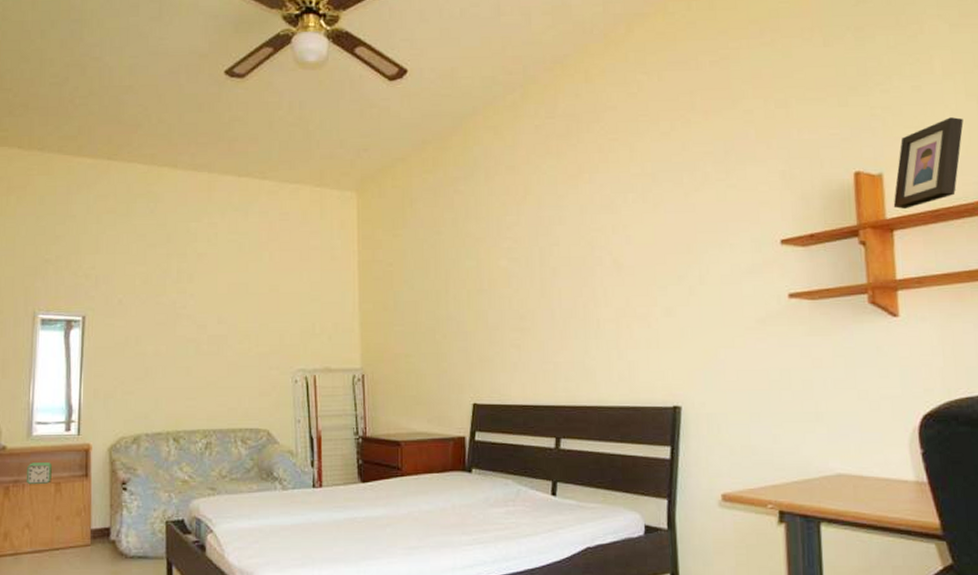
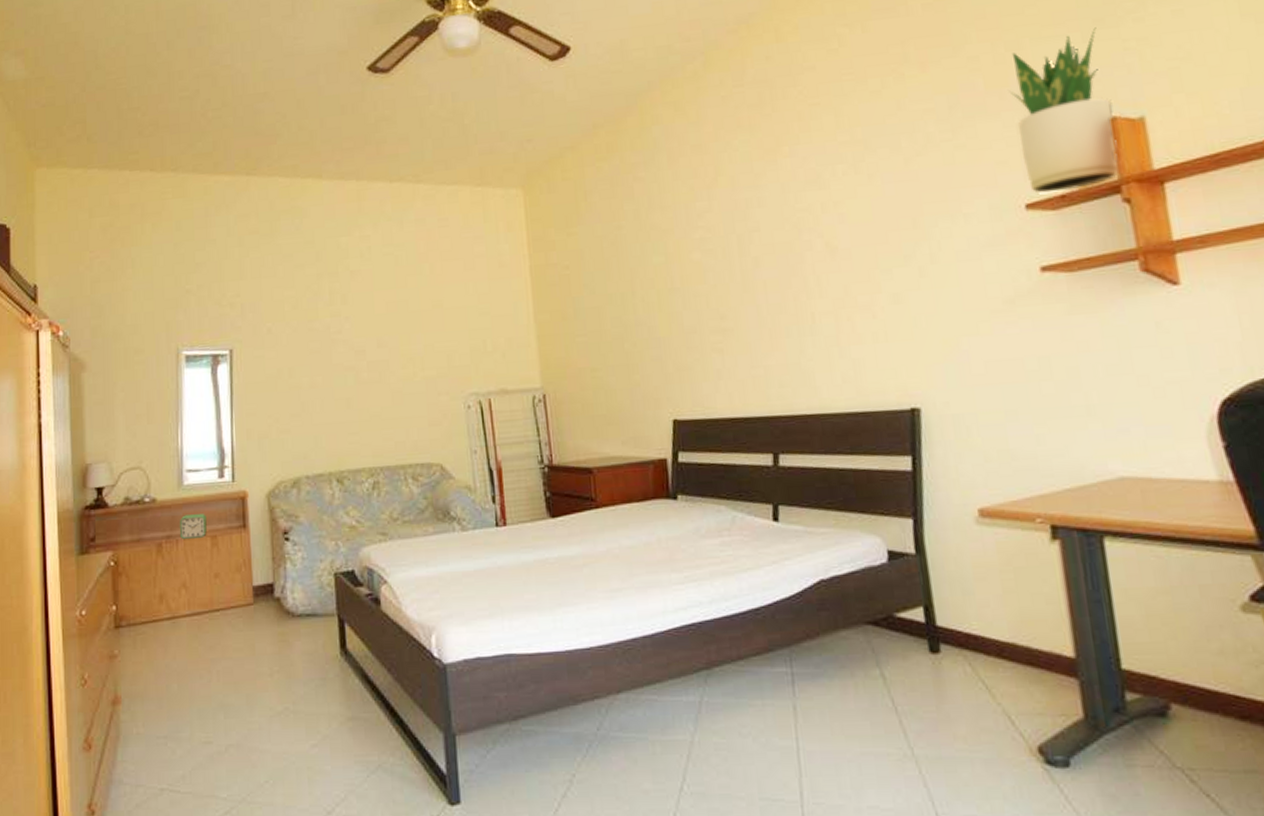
planter: none [777,94,859,231] -> present [1011,27,1118,193]
picture frame: present [893,117,964,210] -> none [1161,42,1241,157]

